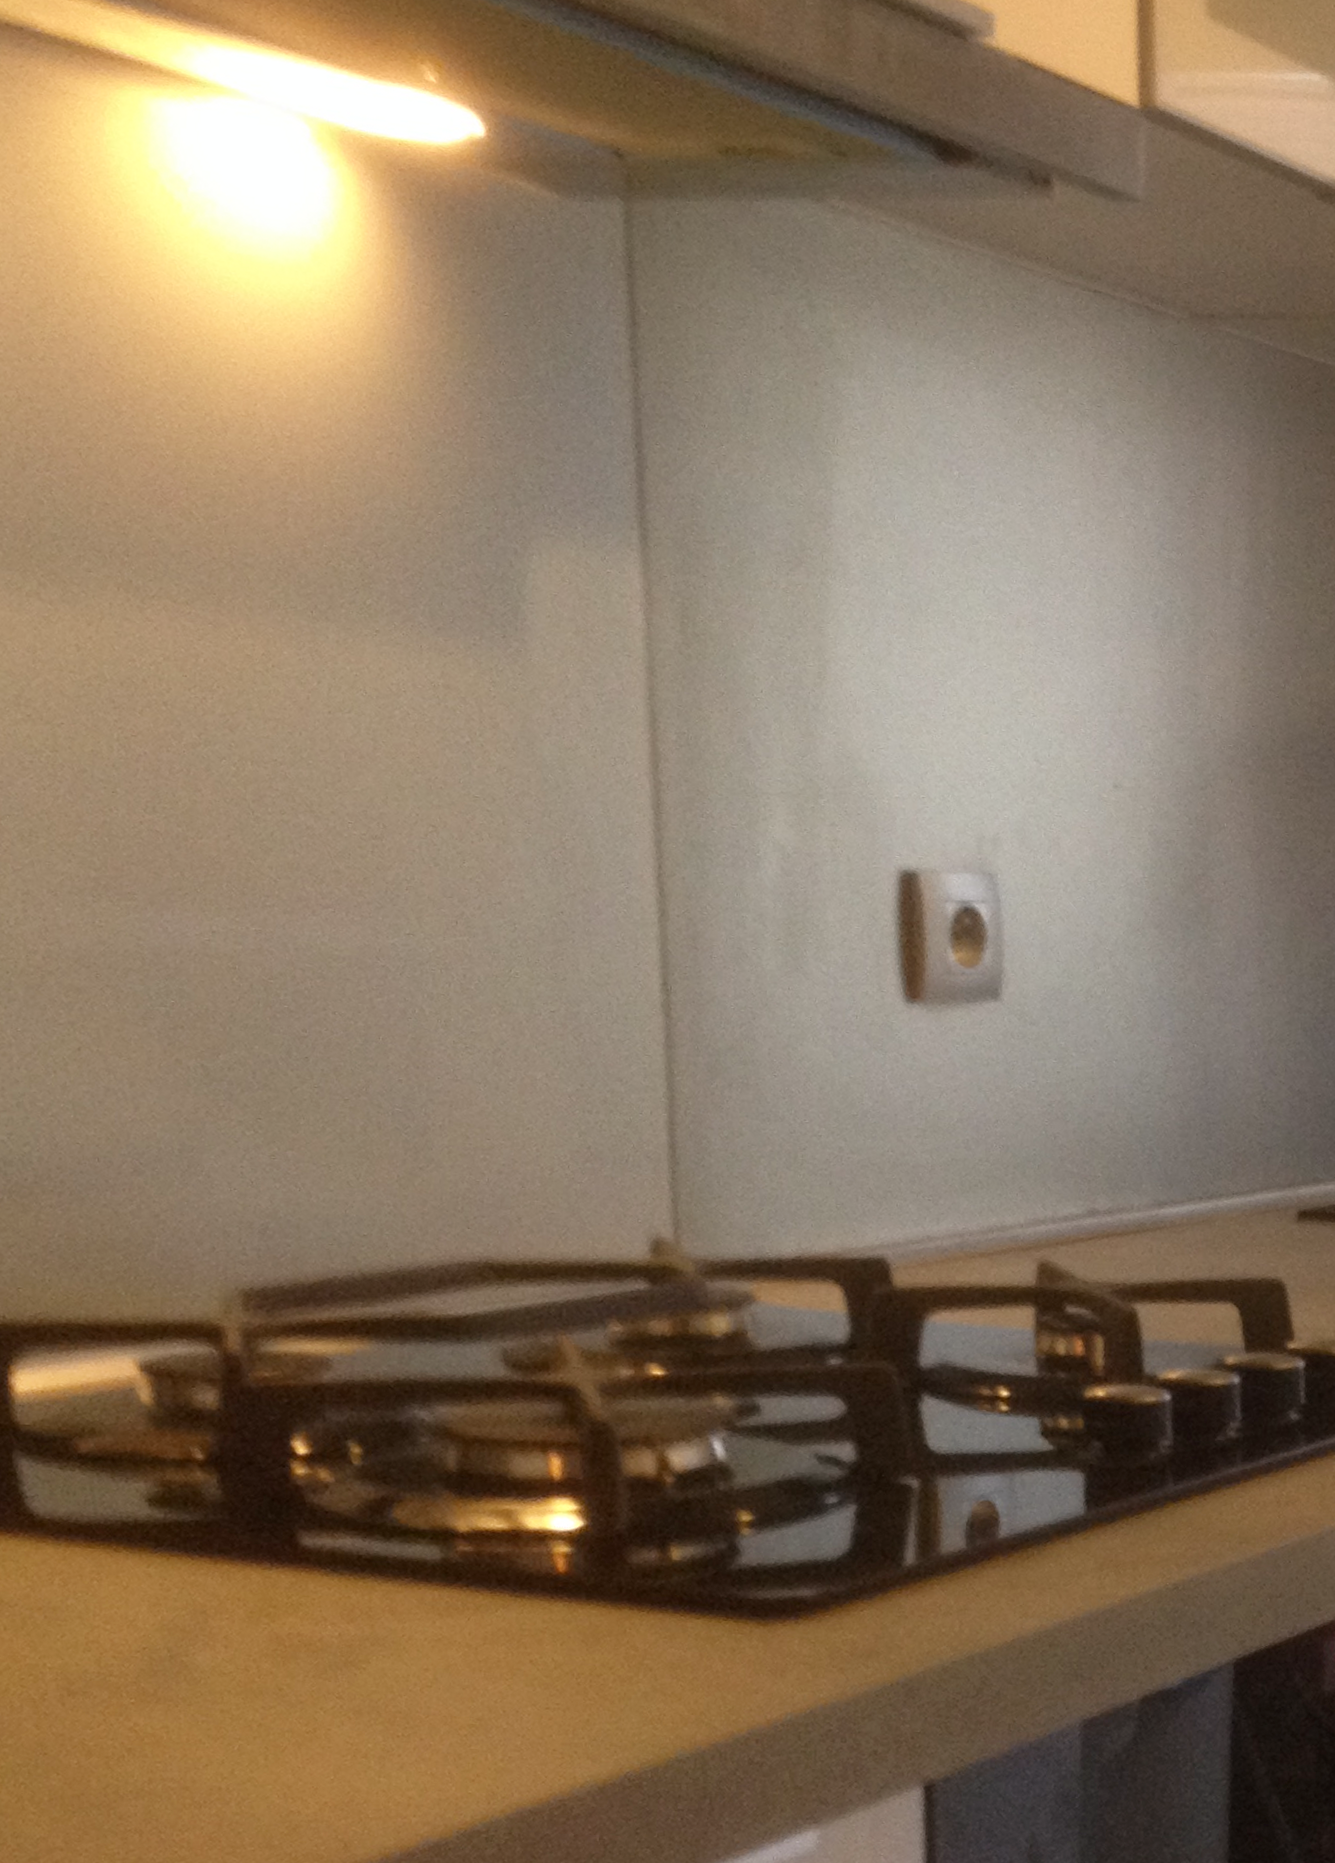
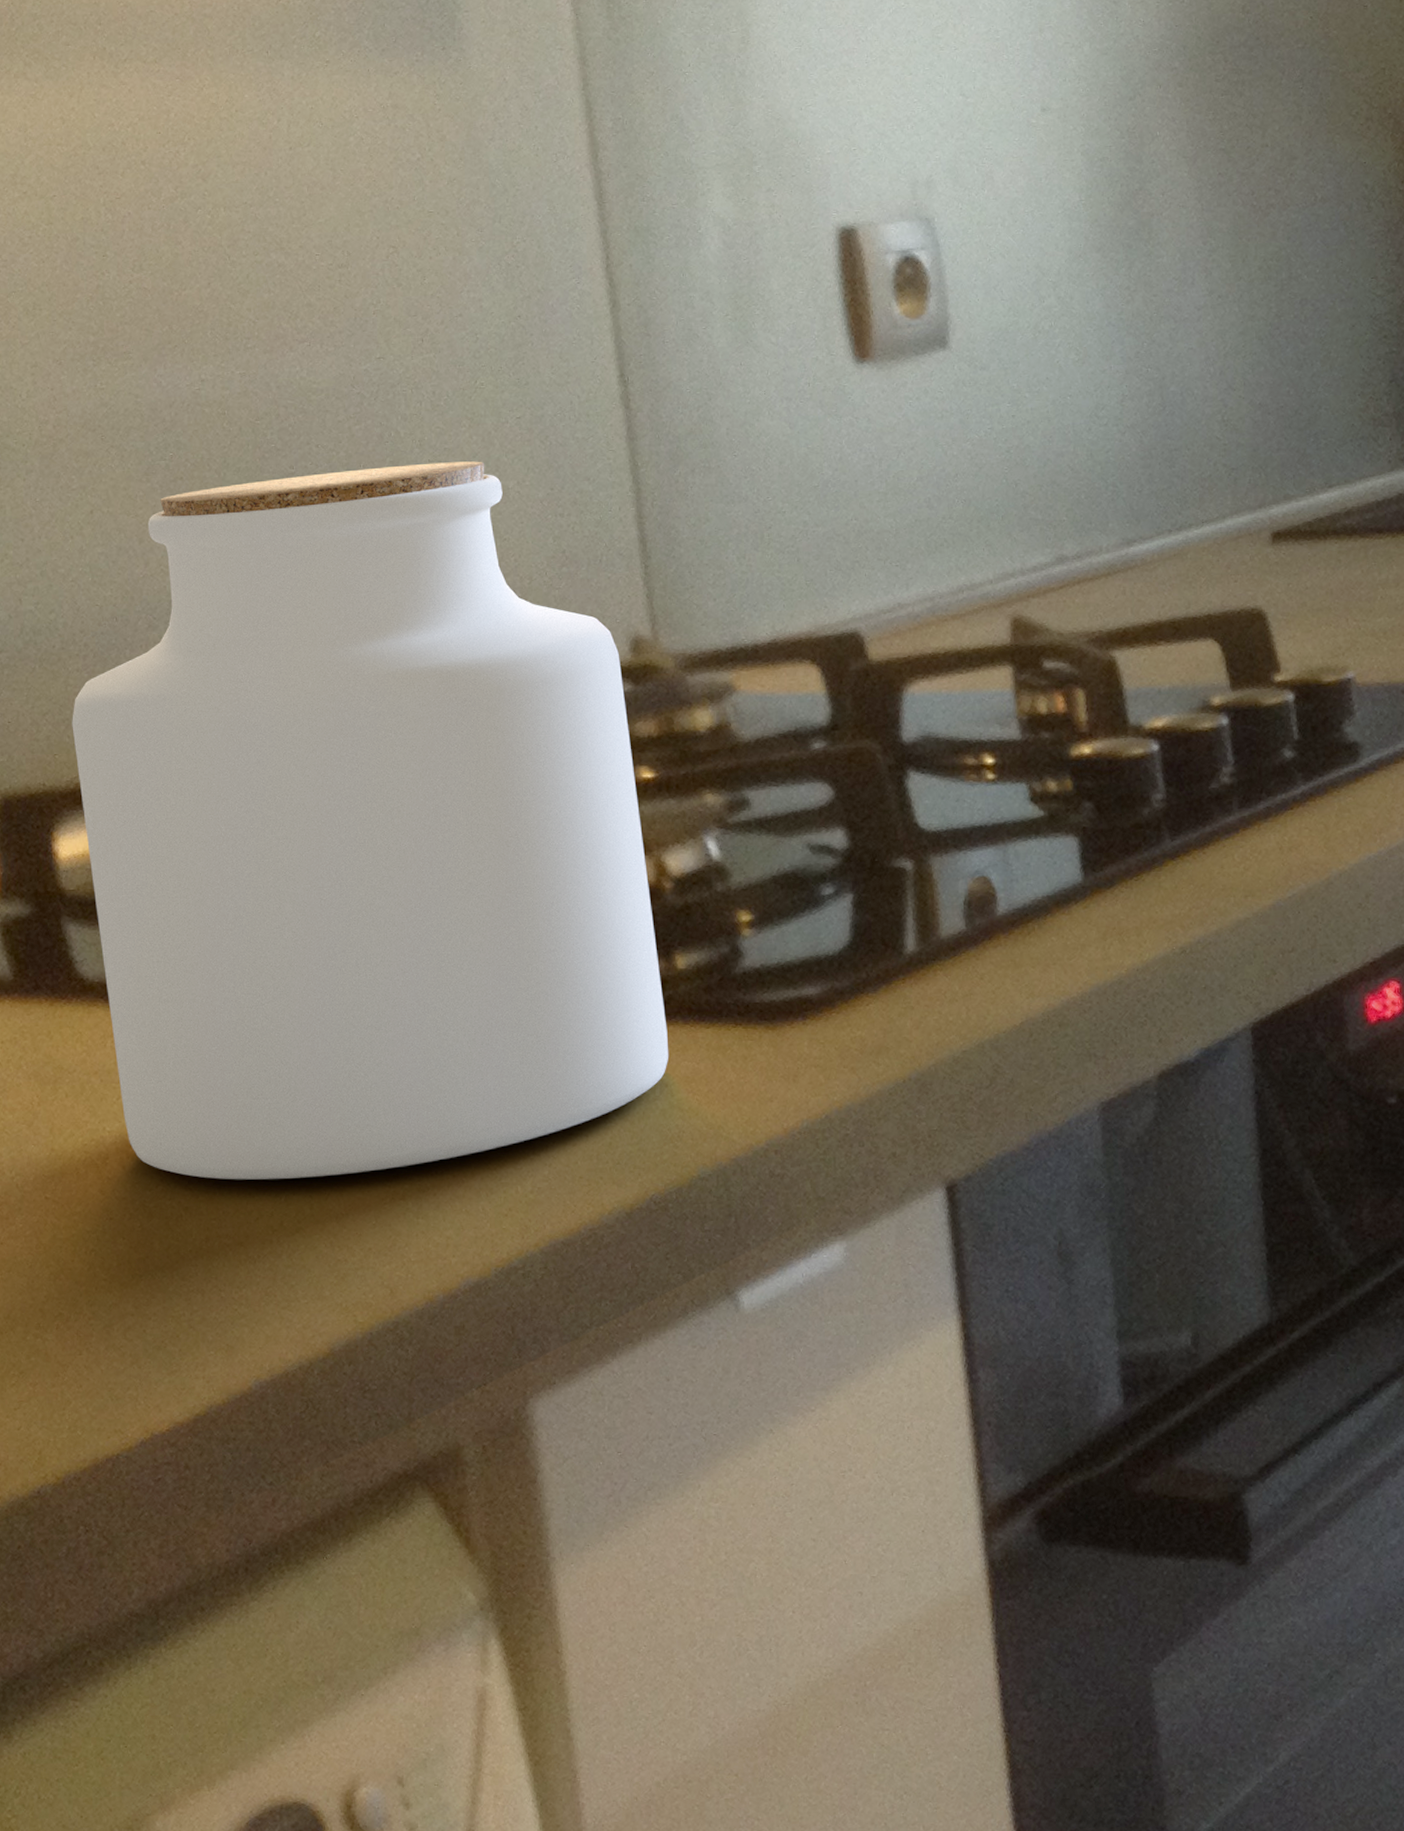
jar: none [40,1040,657,1730] -> present [72,461,669,1180]

